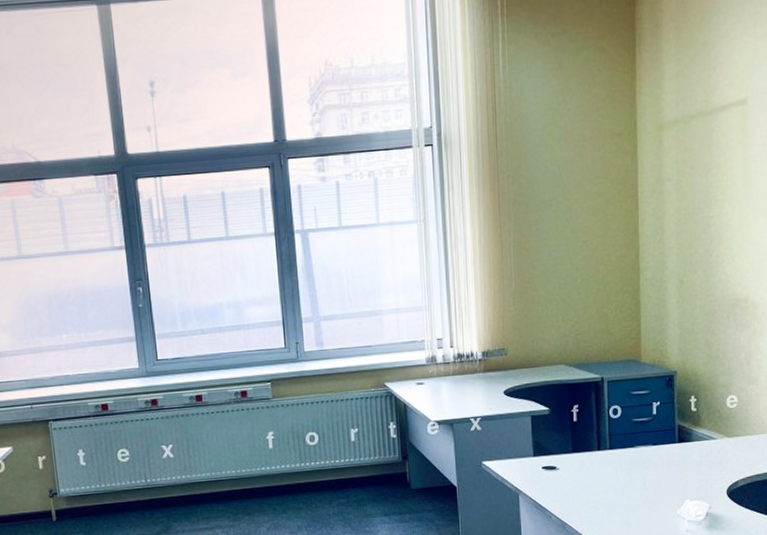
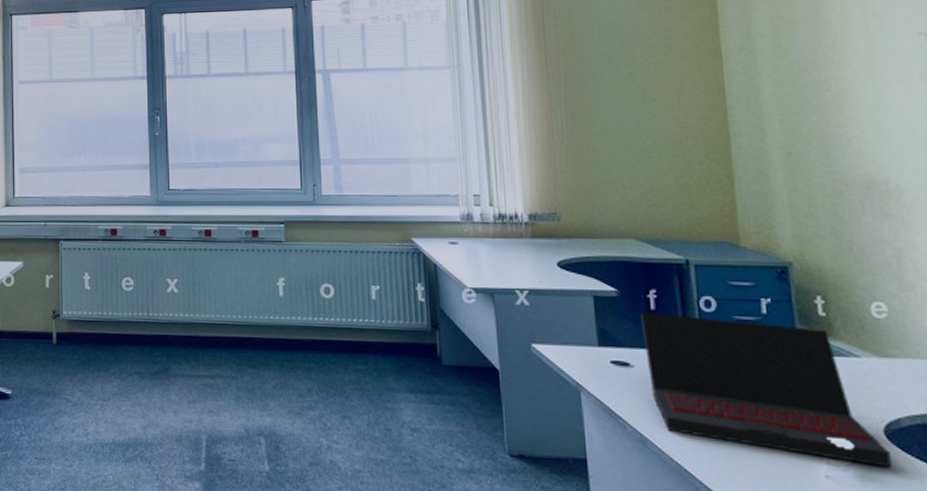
laptop: none [566,421,729,518] -> present [641,311,892,468]

